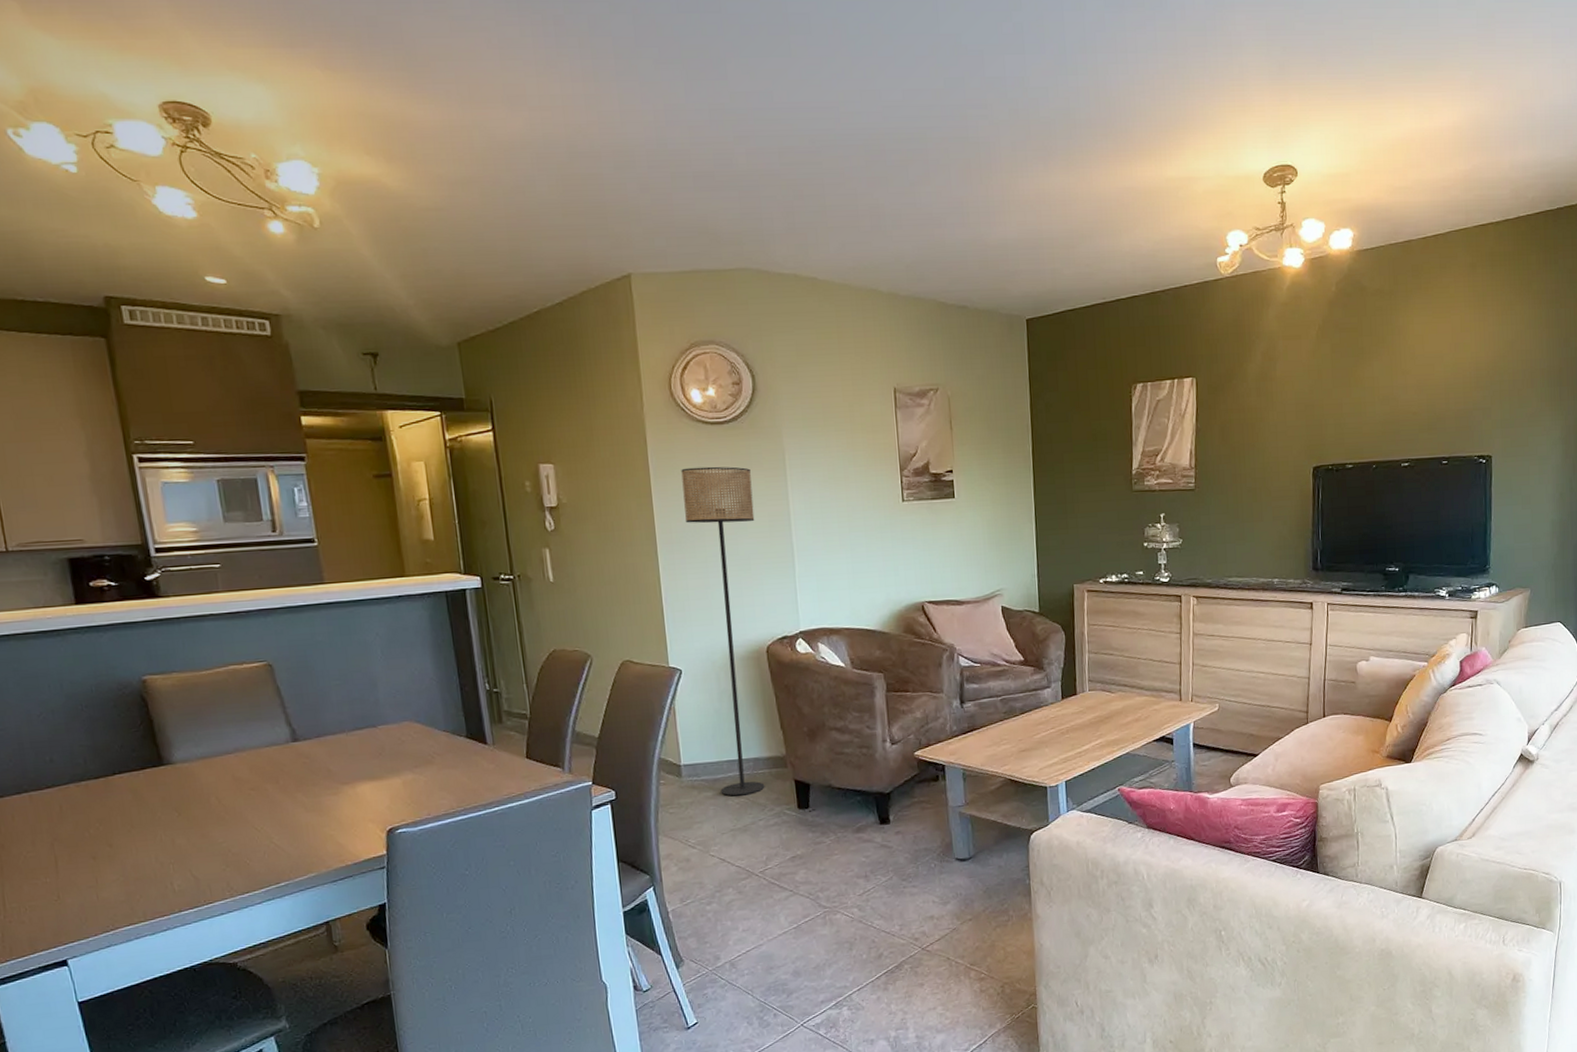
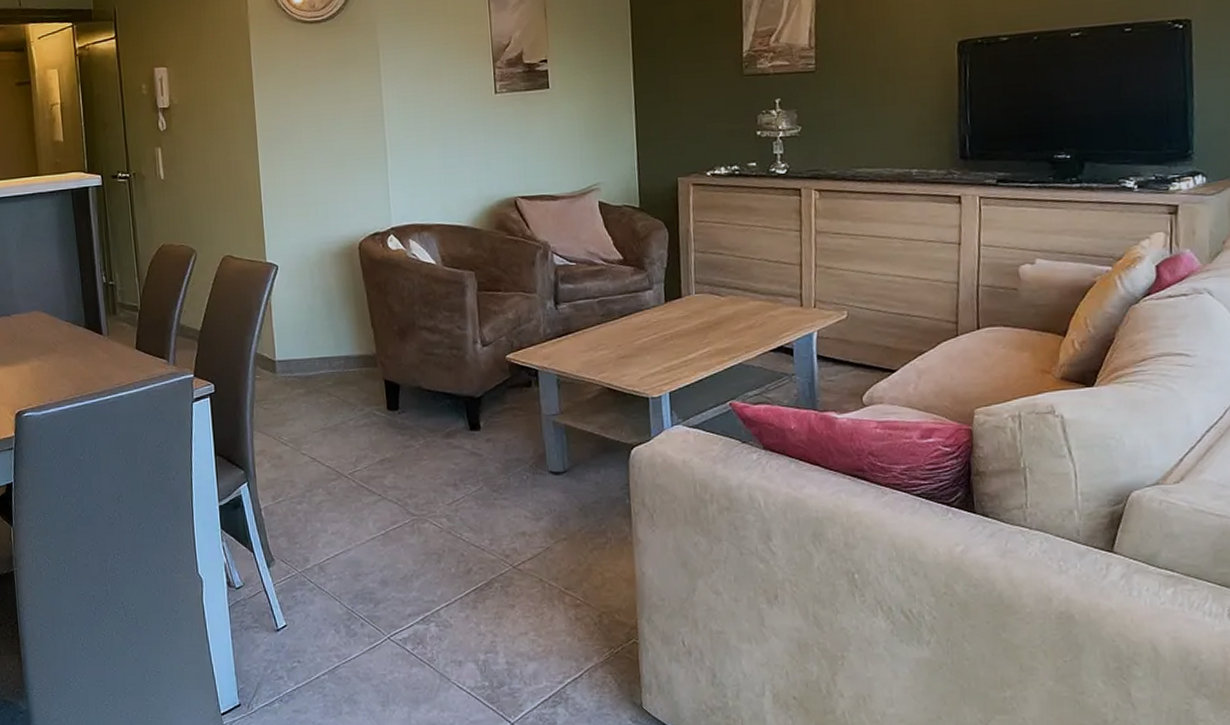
floor lamp: present [681,466,765,796] -> none [281,64,355,394]

